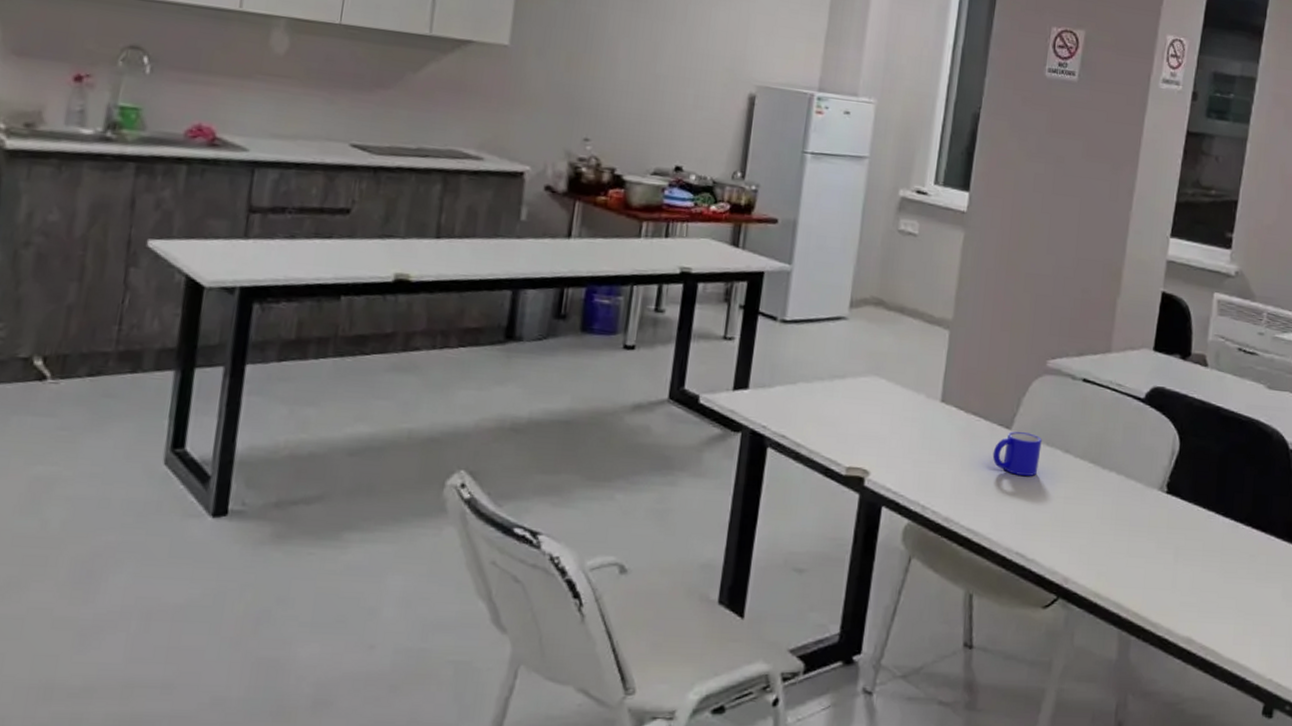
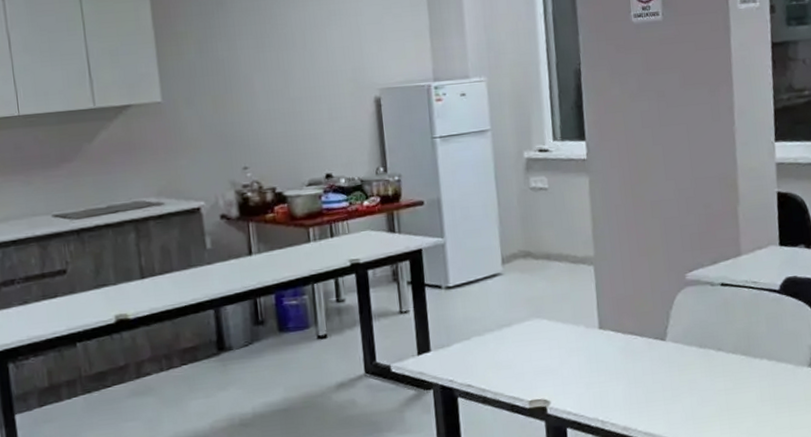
mug: present [992,432,1042,476] -> none [653,340,697,379]

